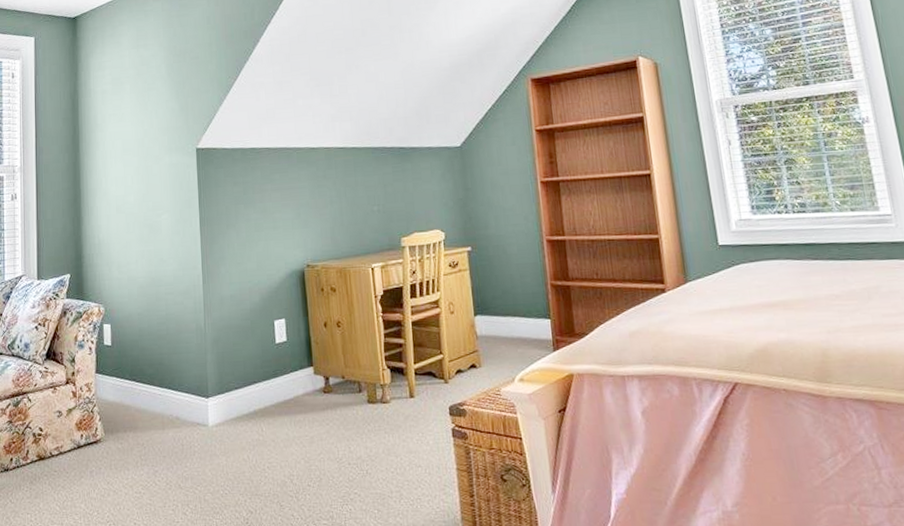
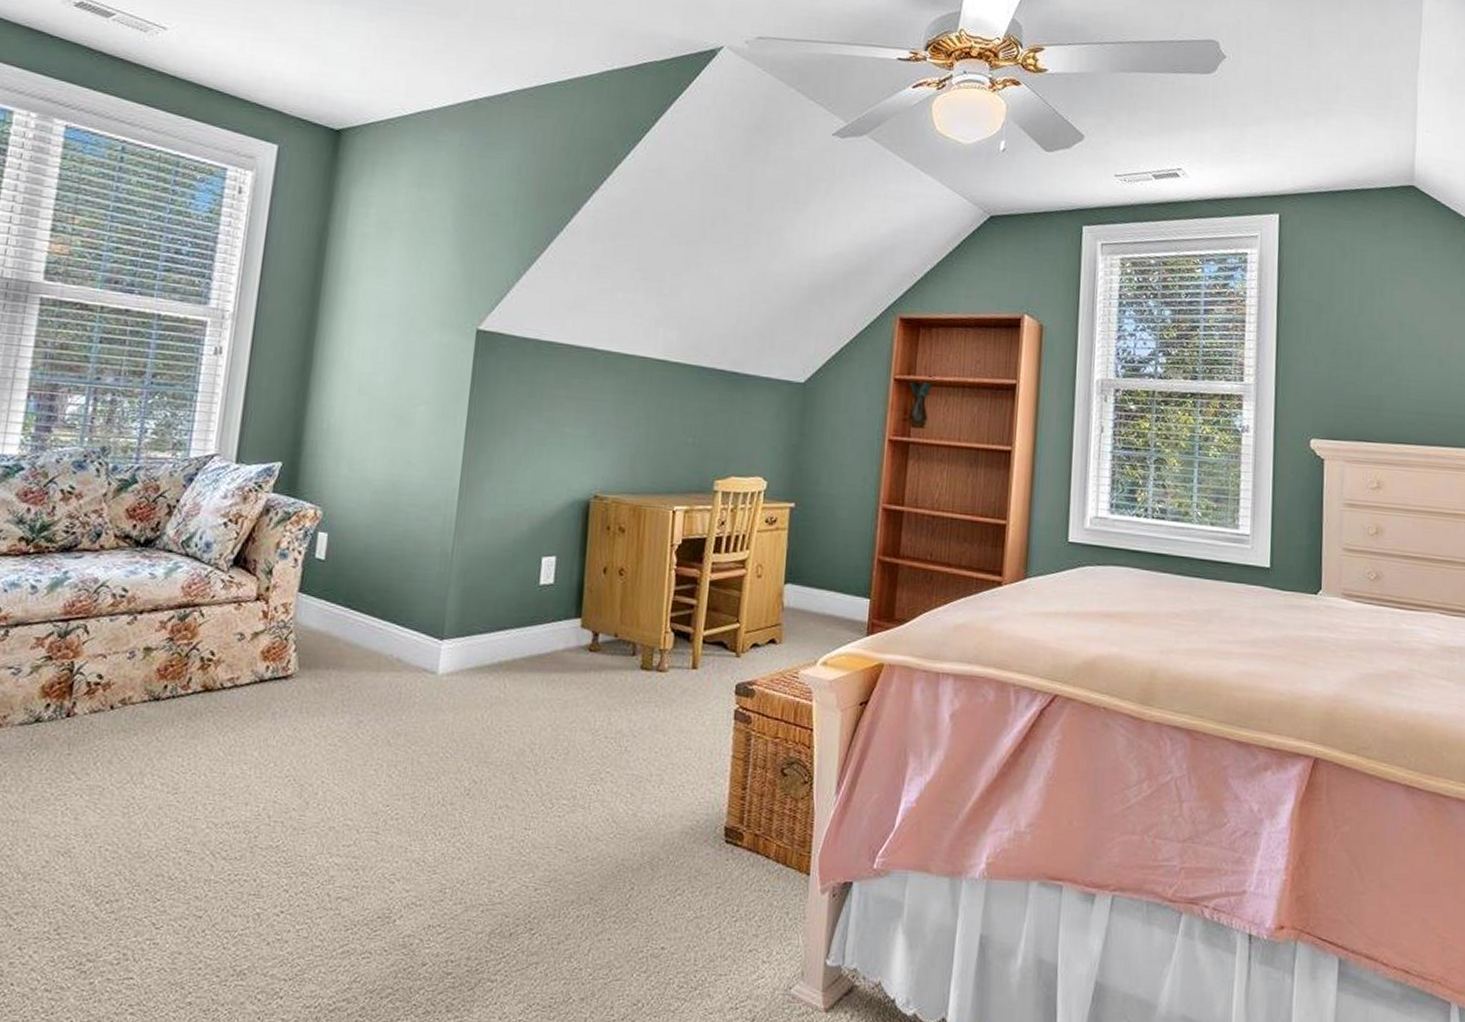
vase: none [549,120,572,169] -> present [908,373,936,429]

